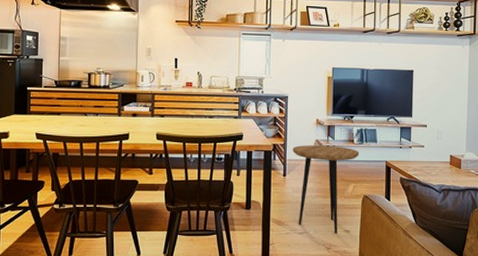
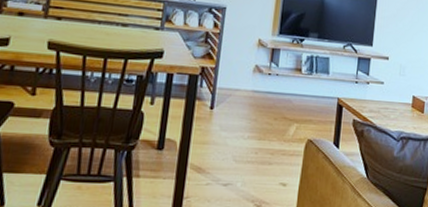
side table: present [292,145,360,234] -> none [222,70,308,188]

